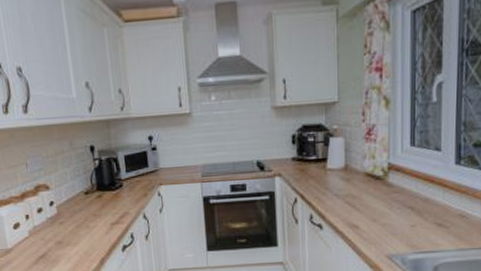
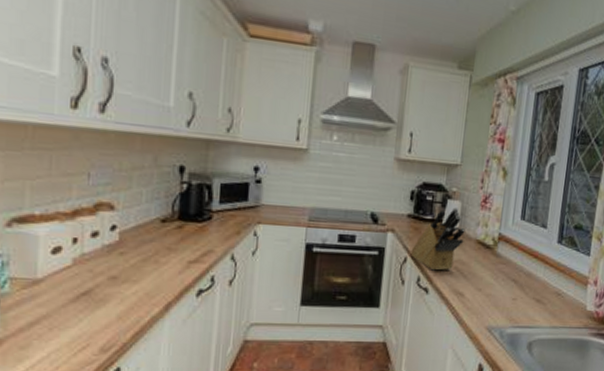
knife block: none [300,144,352,207] -> present [410,208,465,271]

